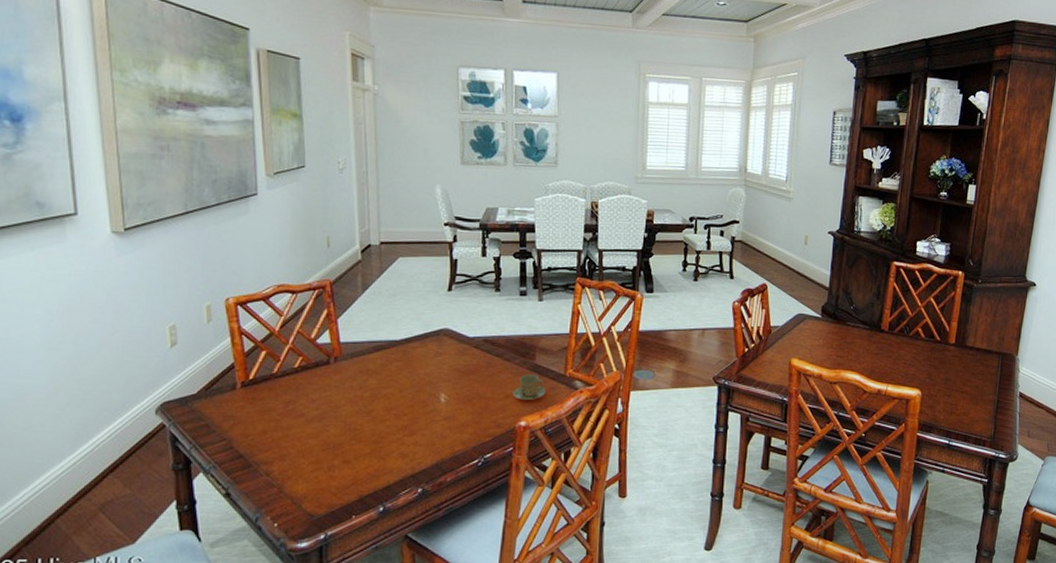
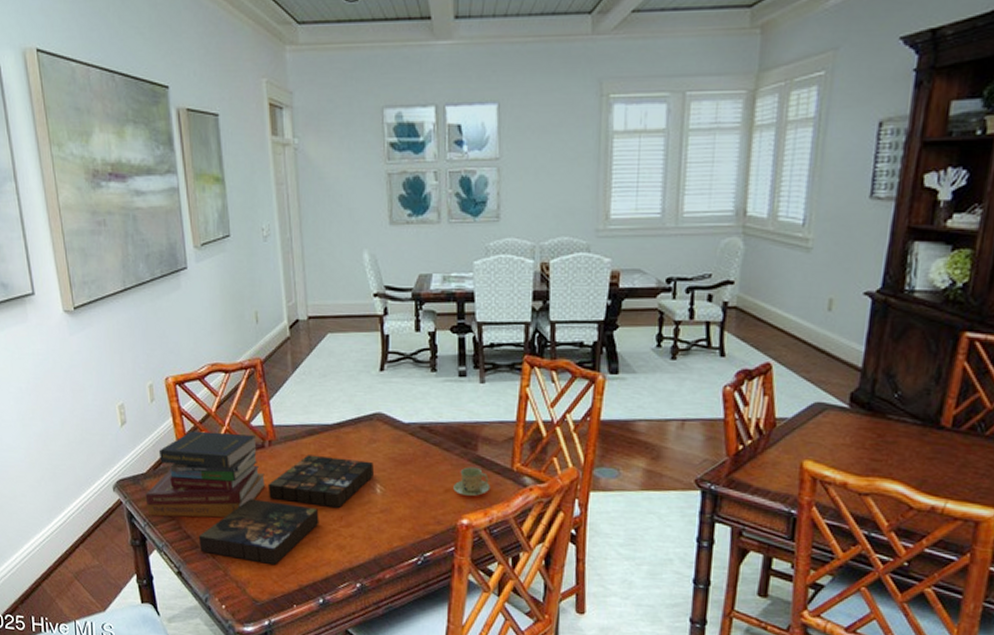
books: none [193,350,329,438] -> present [145,431,266,518]
board game: none [251,369,439,478] -> present [198,454,374,566]

